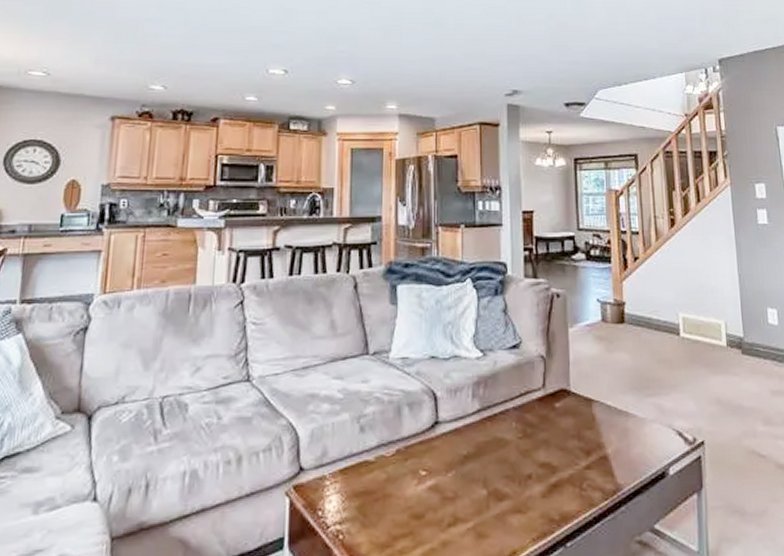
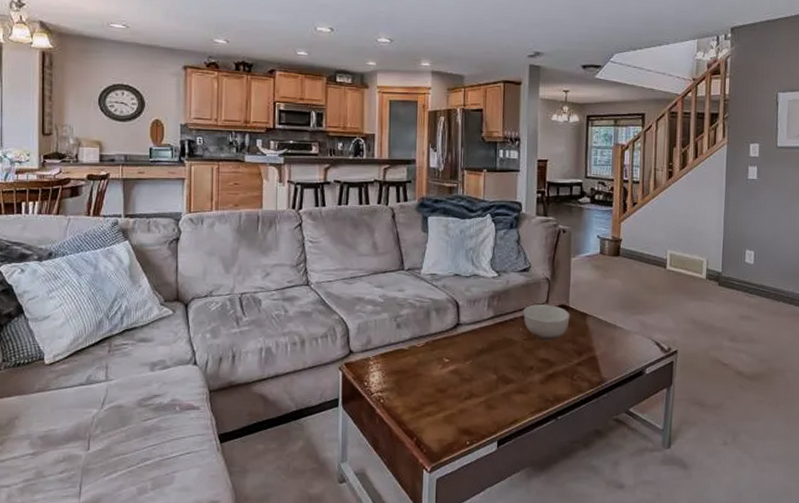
bowl: none [515,389,573,439] -> present [523,303,570,341]

